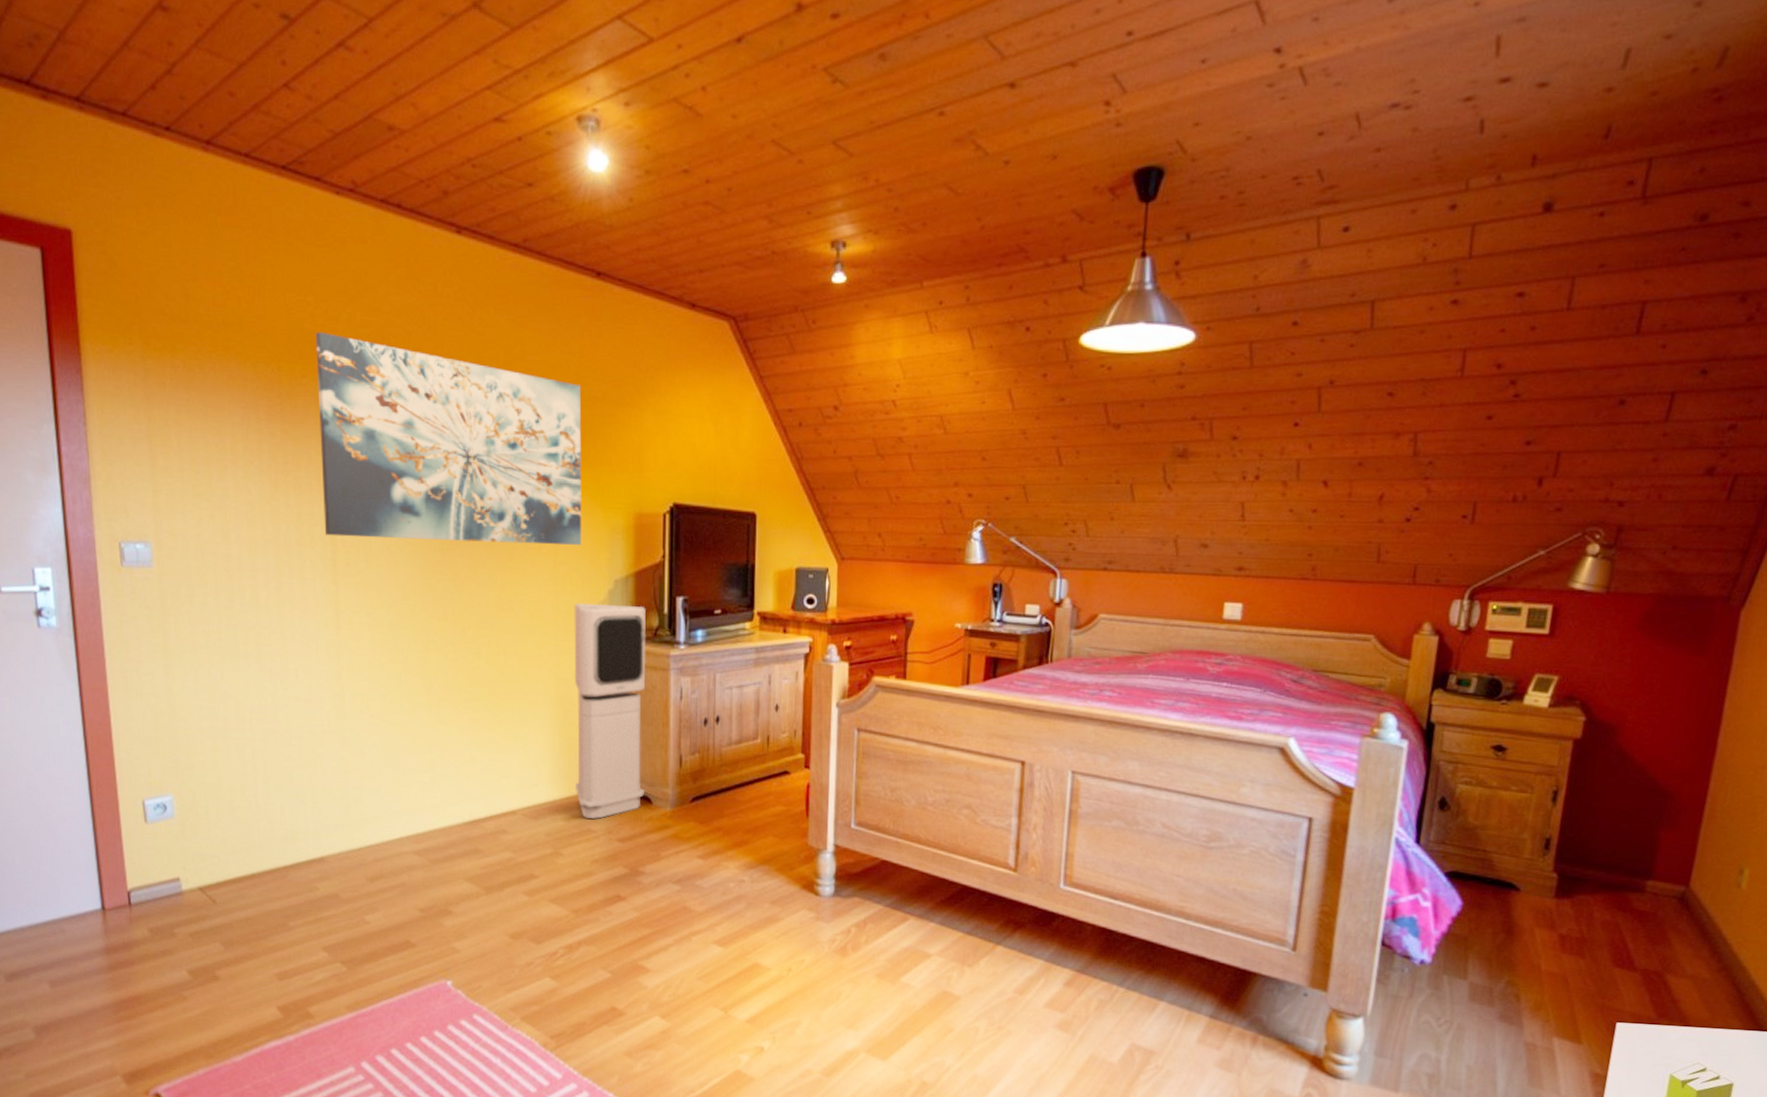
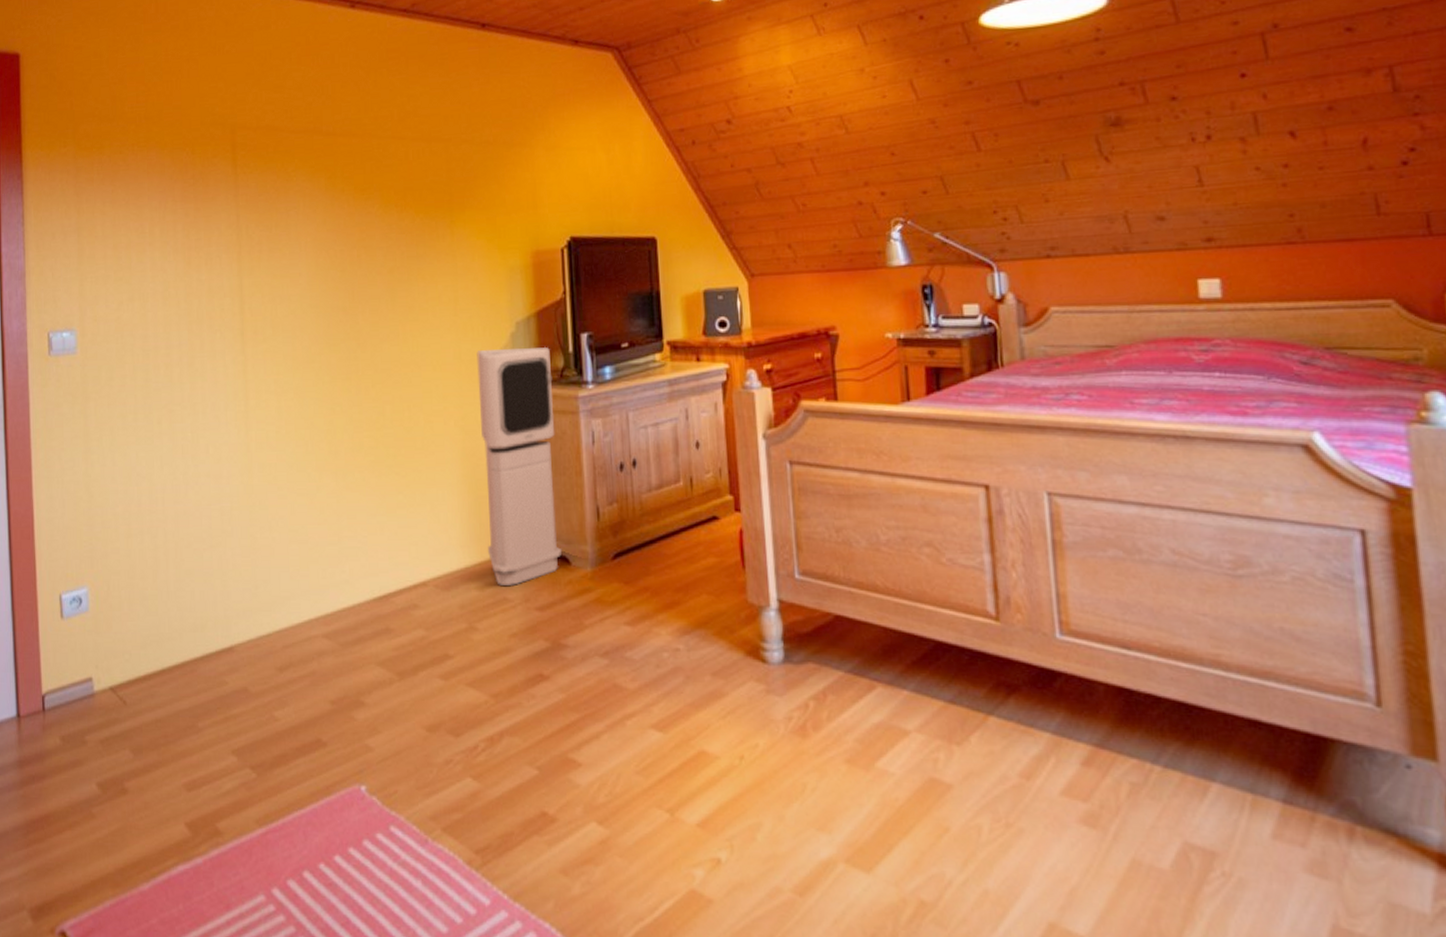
wall art: present [315,331,582,545] -> none [225,113,481,306]

